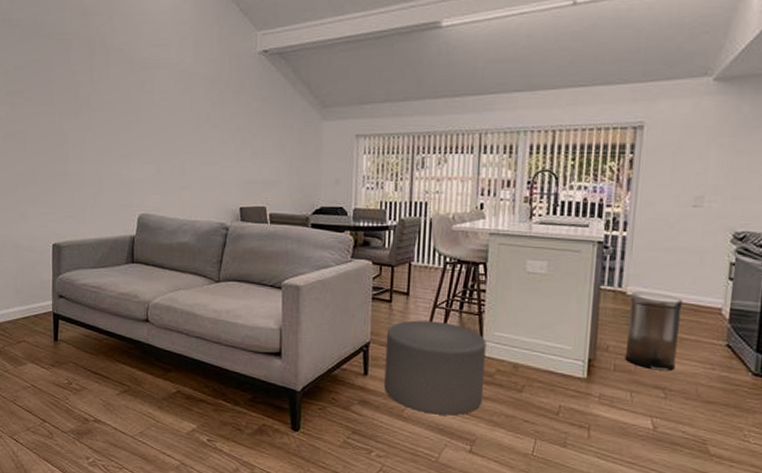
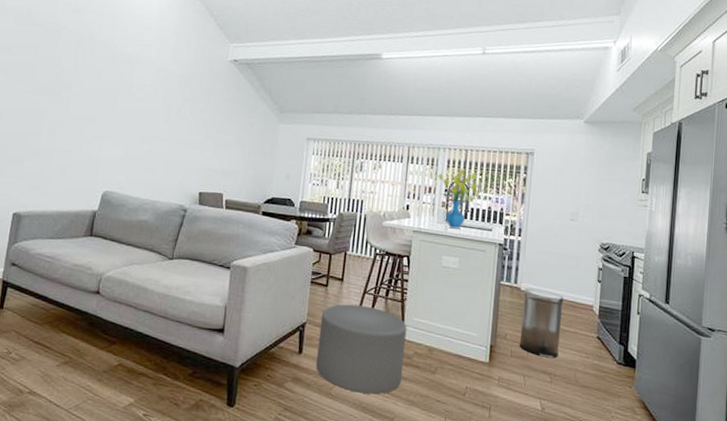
bouquet: none [519,153,580,228] -> present [438,167,486,229]

